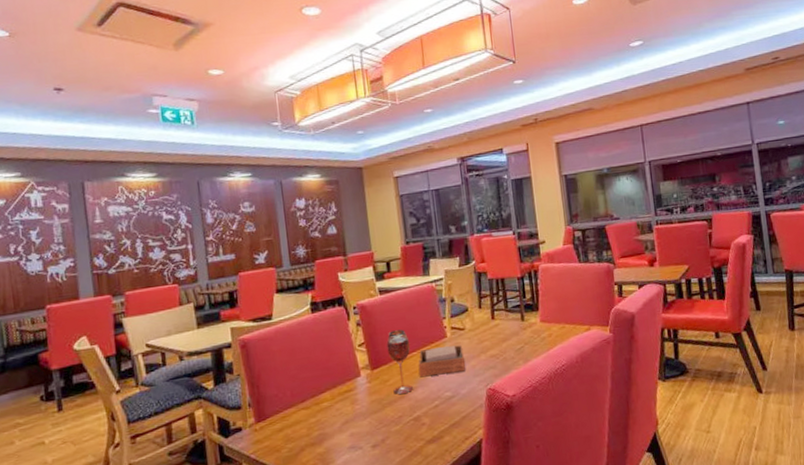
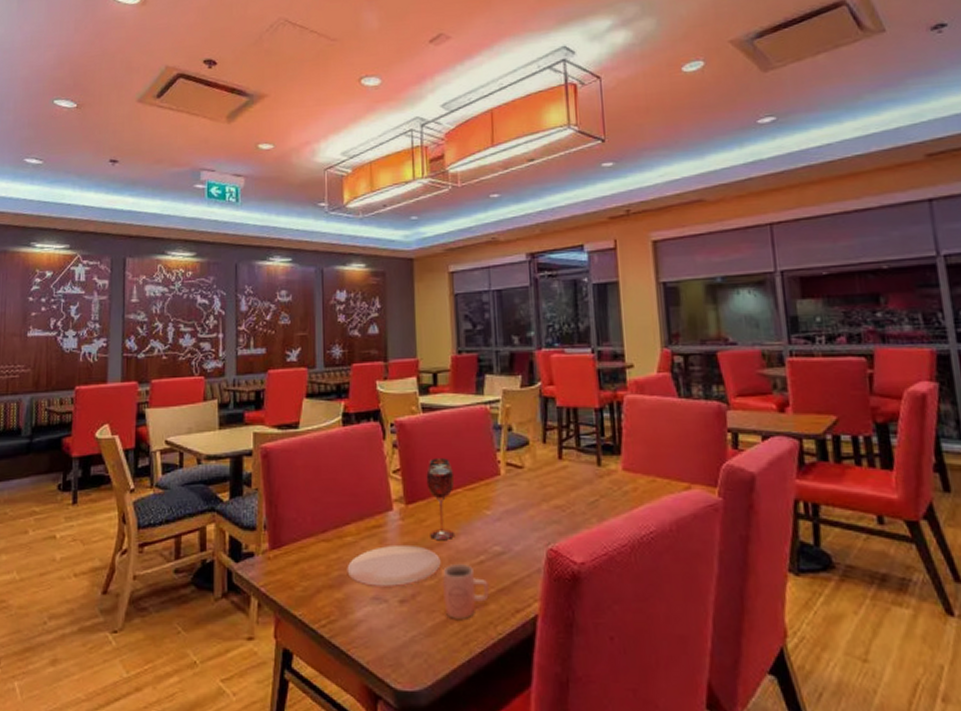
plate: none [325,401,404,440] -> present [347,544,441,588]
mug: none [406,409,445,453] -> present [443,564,490,619]
napkin holder: present [418,345,465,378] -> none [462,485,521,522]

